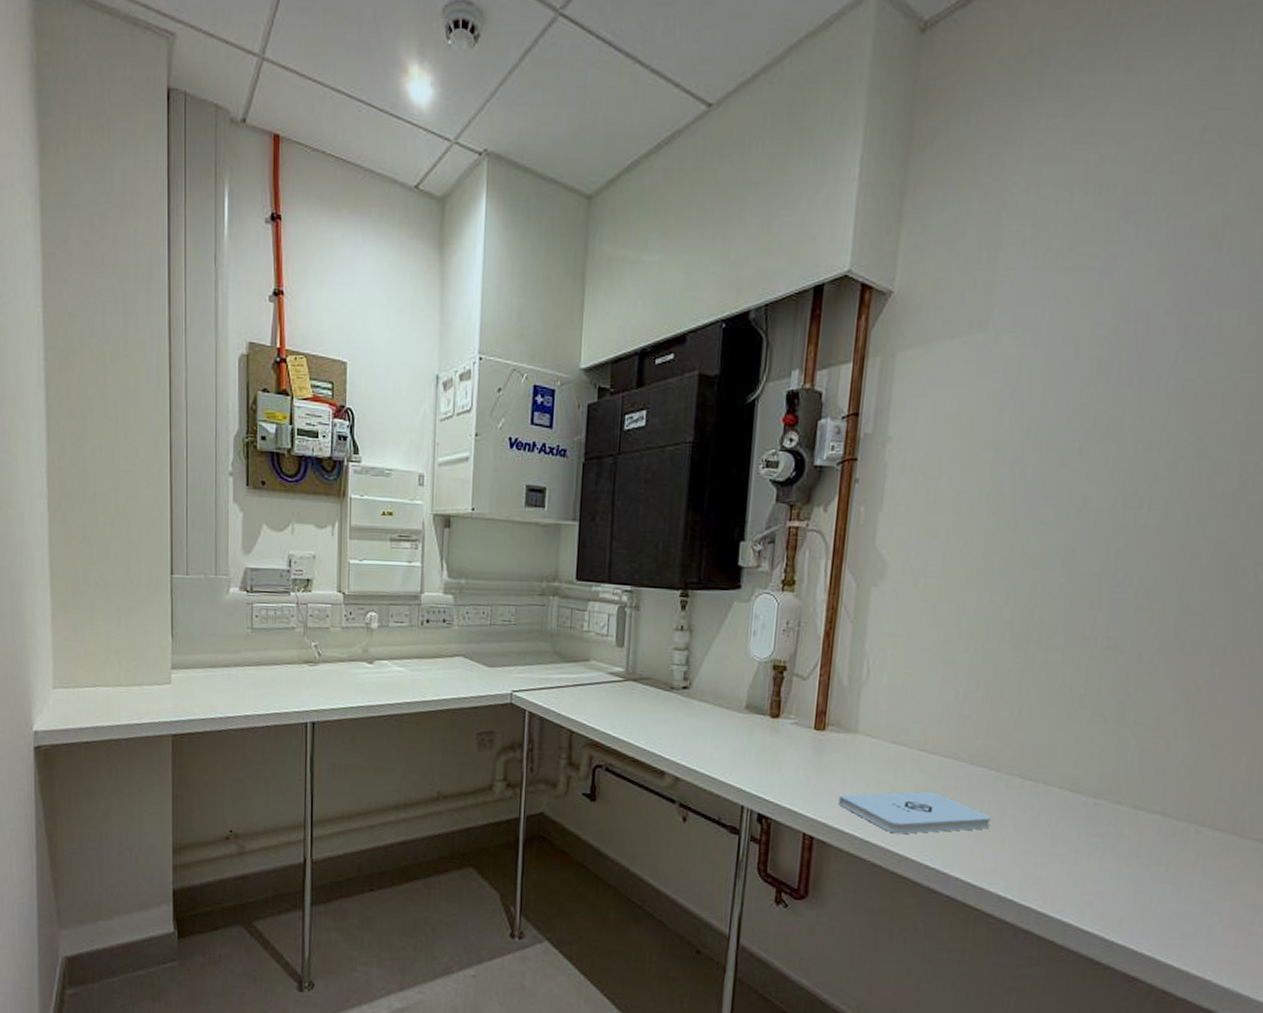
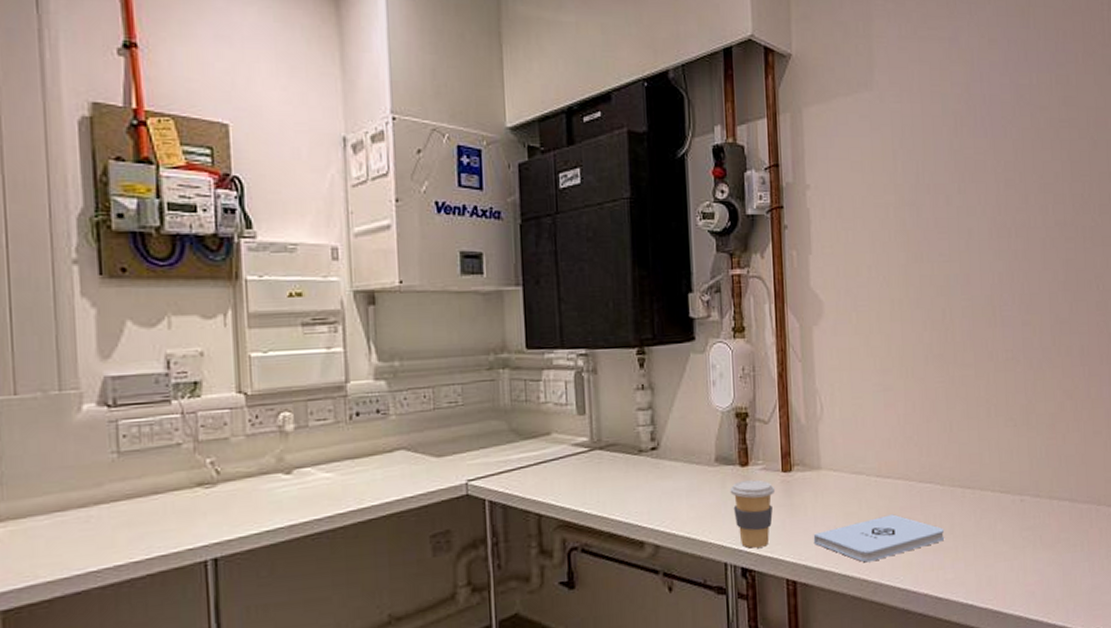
coffee cup: none [756,731,805,798] -> present [729,479,776,548]

